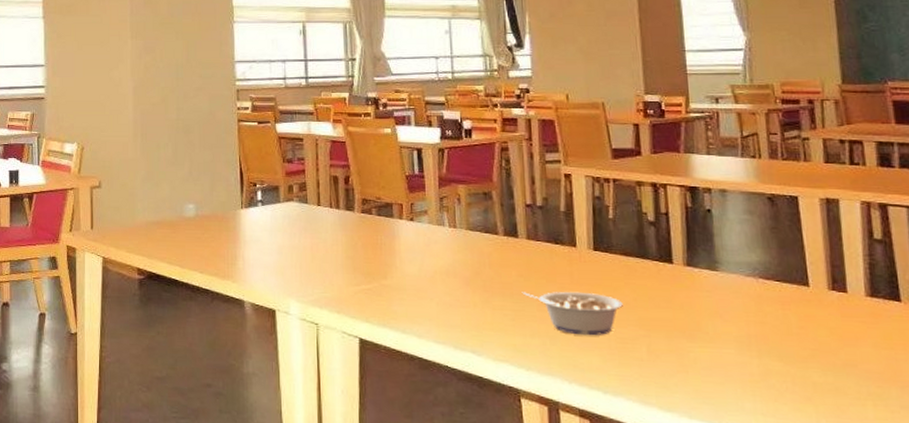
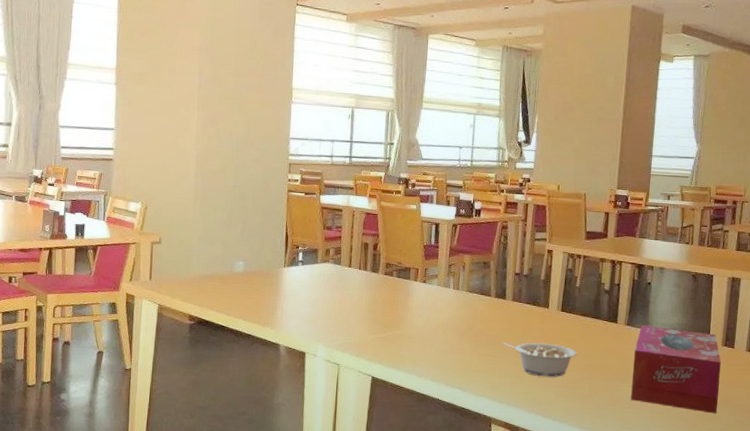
tissue box: none [702,264,838,383] -> present [631,325,721,414]

